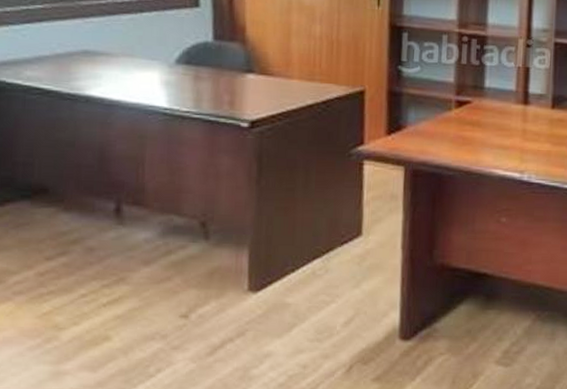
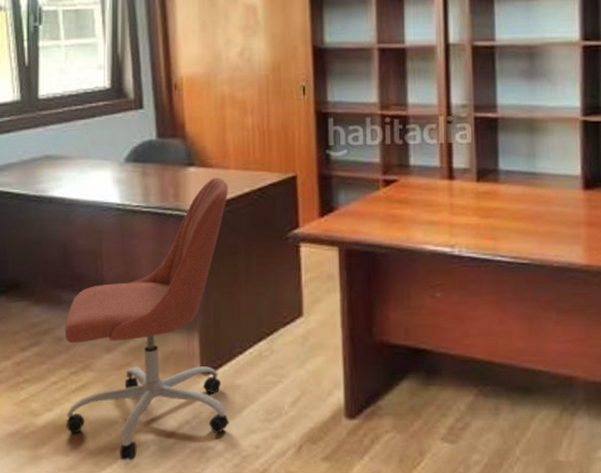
office chair: none [94,87,290,379] -> present [64,178,229,461]

